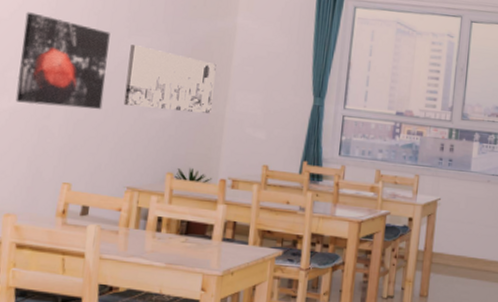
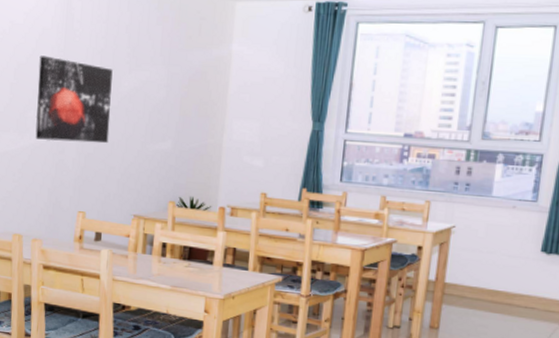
wall art: present [123,45,216,115] -> none [127,80,213,144]

